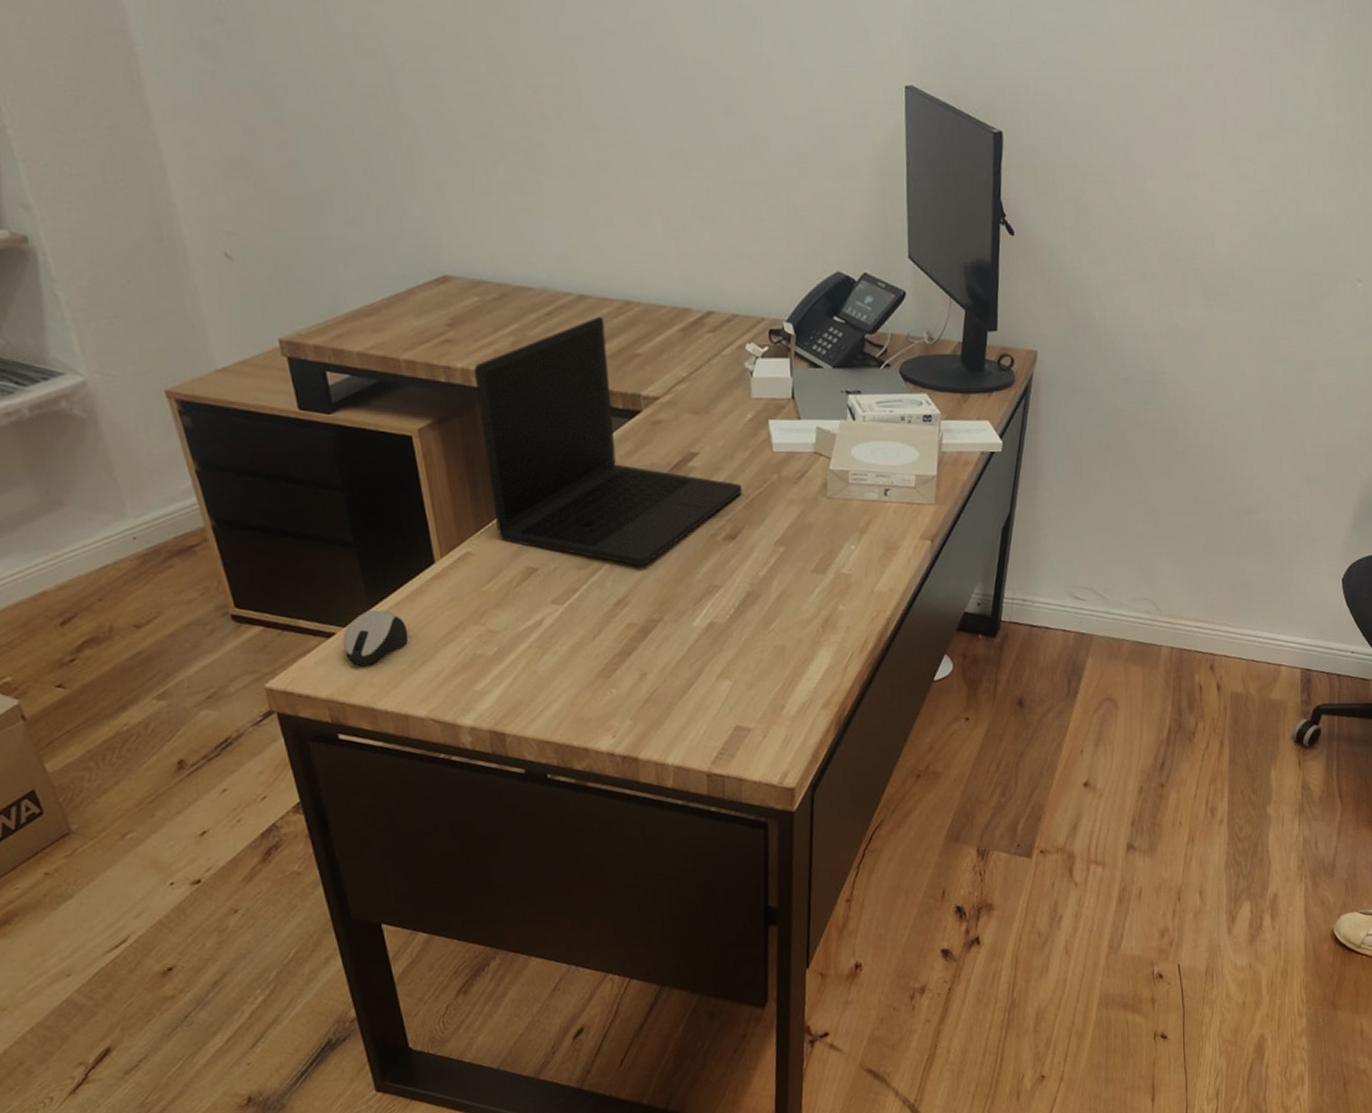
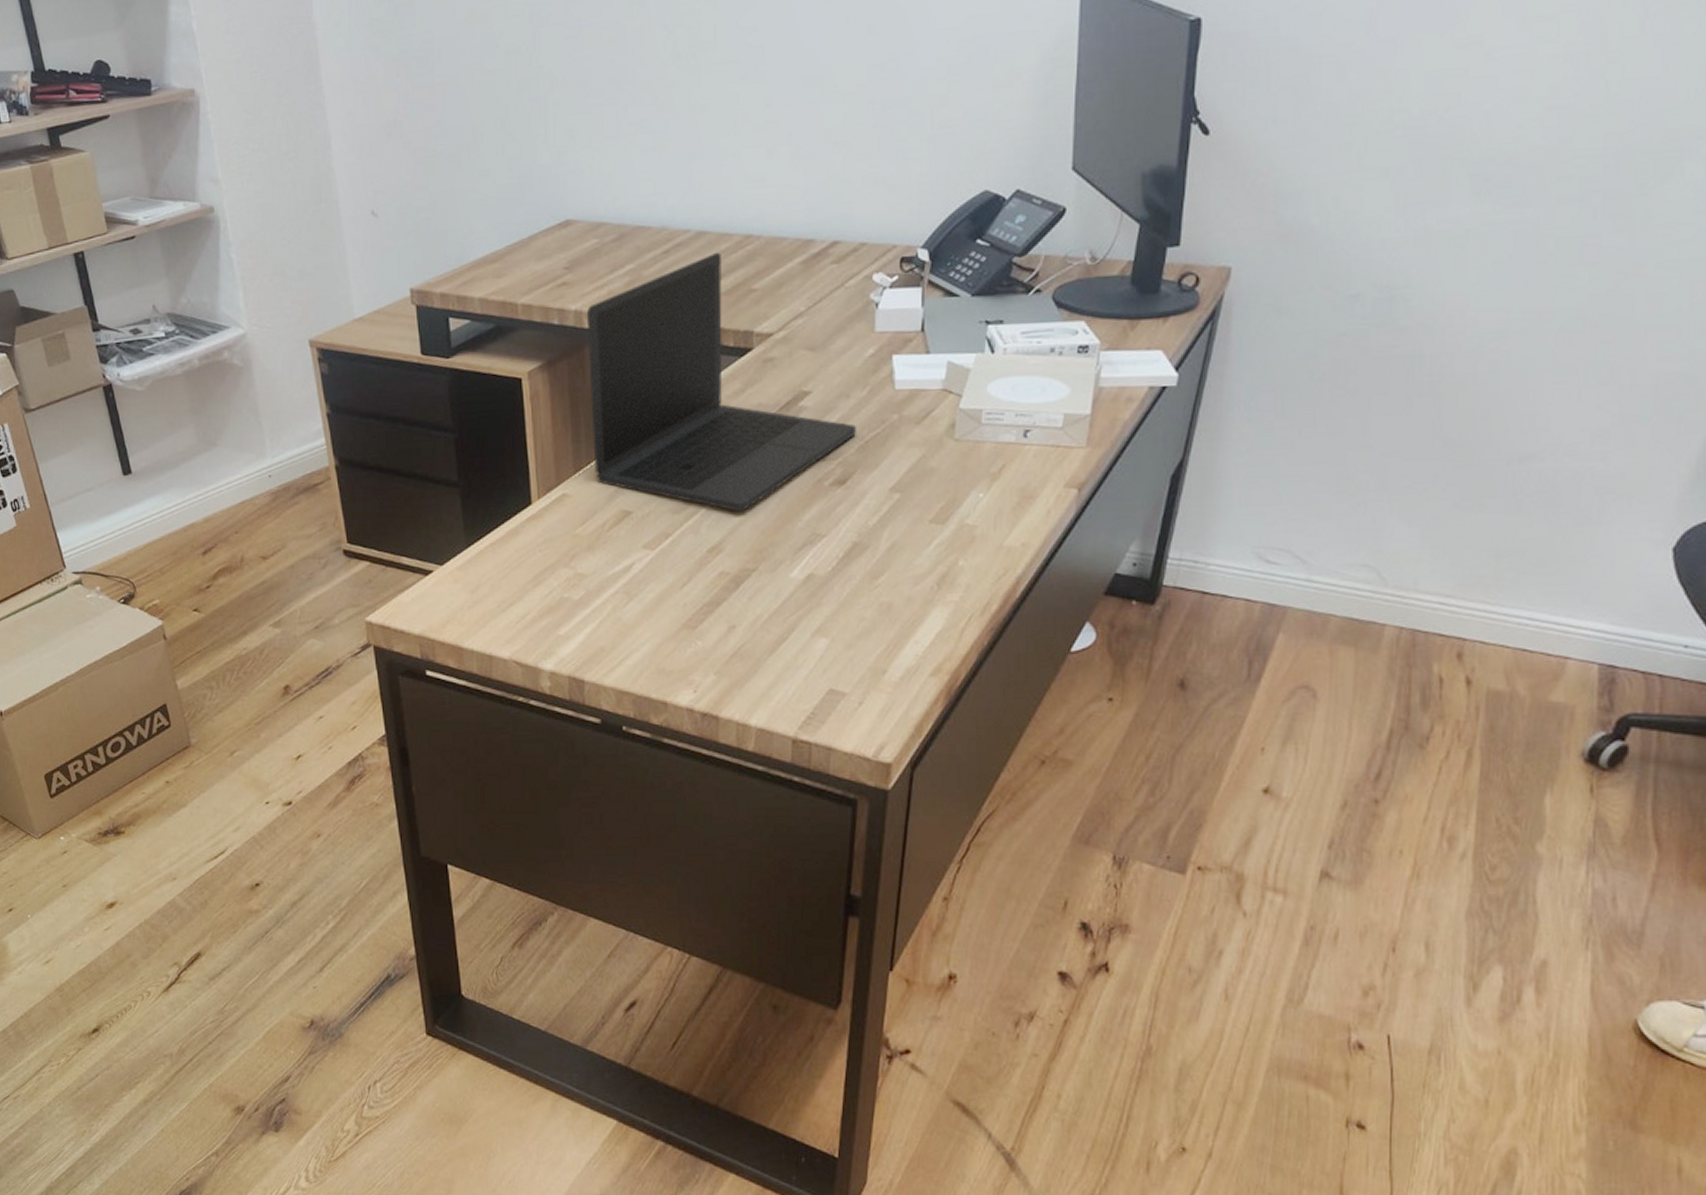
computer mouse: present [343,610,409,666] -> none [439,550,500,604]

